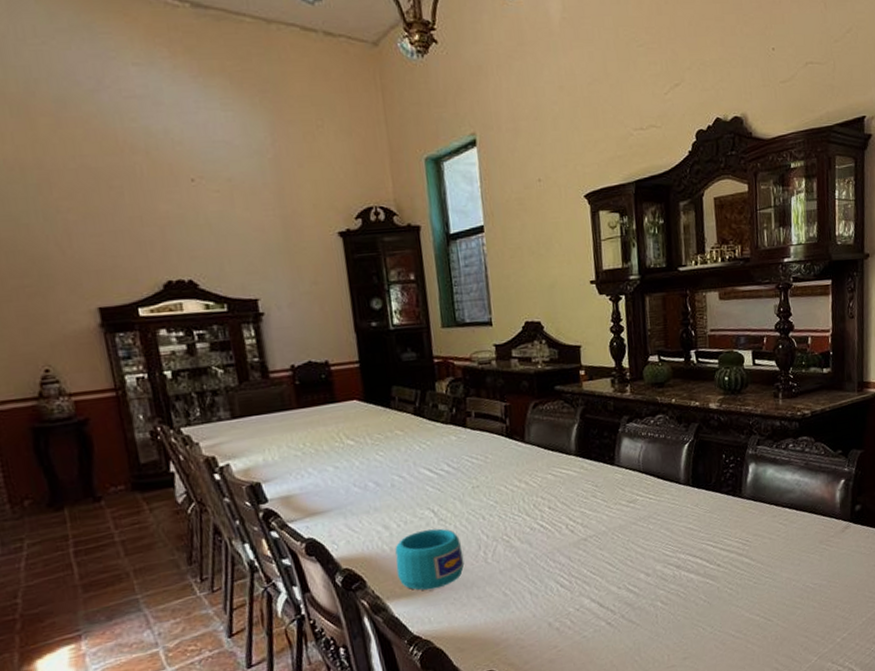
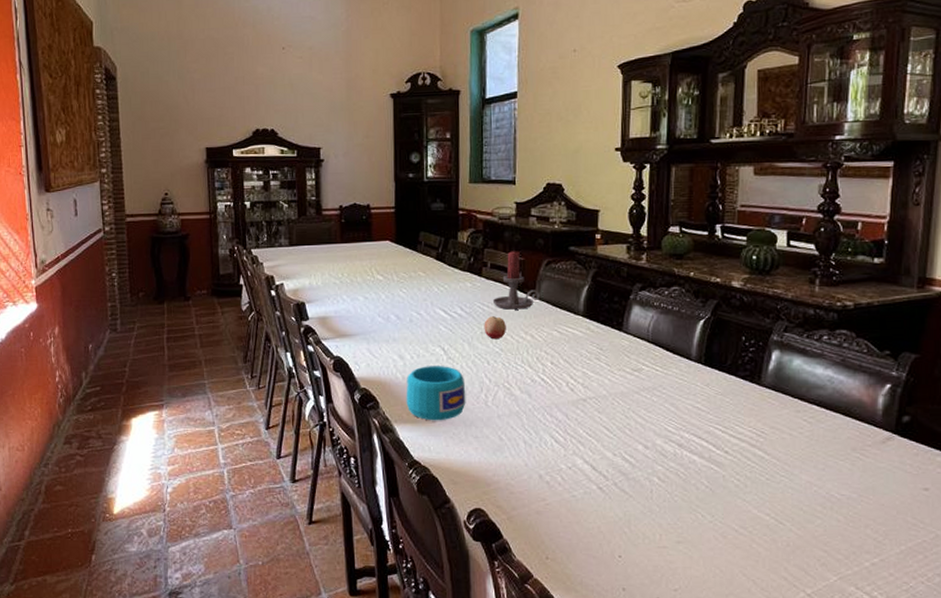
fruit: none [474,468,499,493] -> present [484,316,506,340]
candle holder: none [481,396,530,459] -> present [492,251,540,310]

